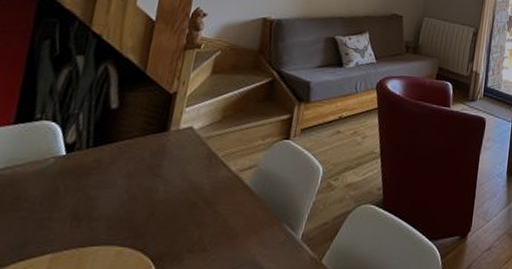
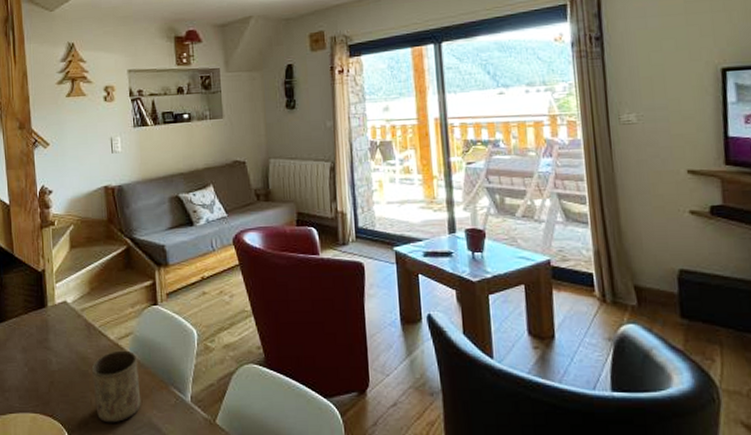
cup: none [196,182,256,260] -> present [91,350,141,423]

